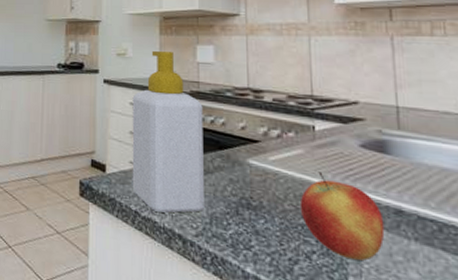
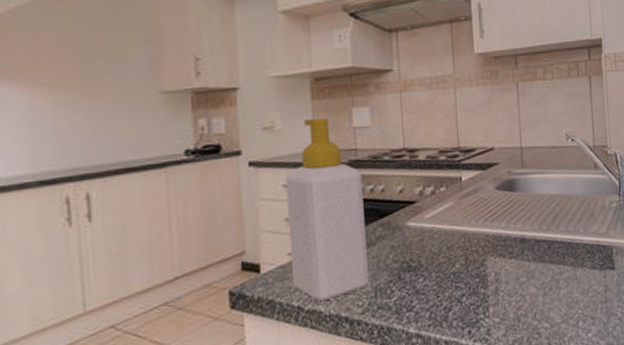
apple: present [299,171,385,261] -> none [451,219,514,292]

